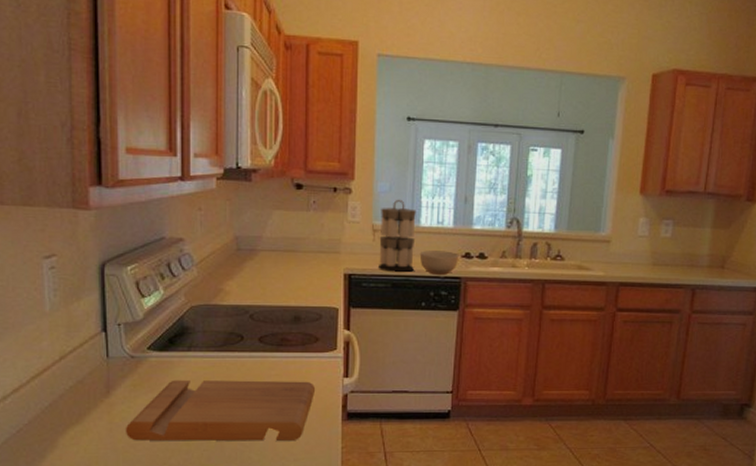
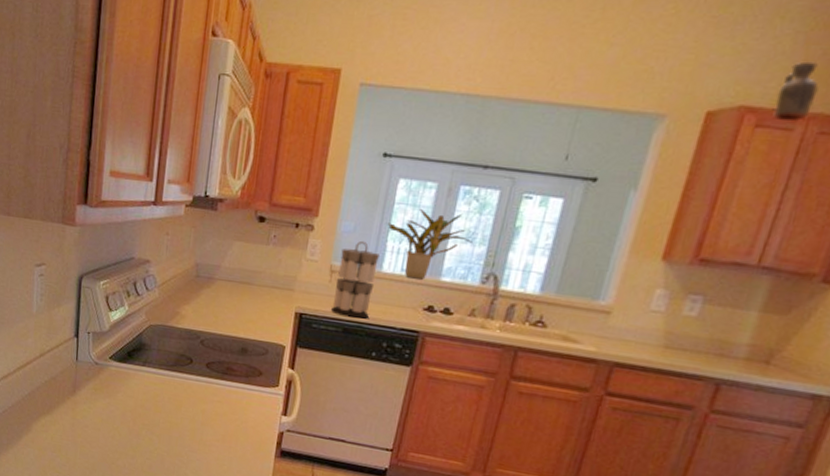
cutting board: present [126,379,316,441] -> none [85,390,254,467]
potted plant: none [419,165,495,231] -> present [387,208,473,281]
bowl: present [419,250,459,276] -> none [376,298,421,328]
ceramic jug: none [696,35,721,81] -> present [772,61,819,122]

